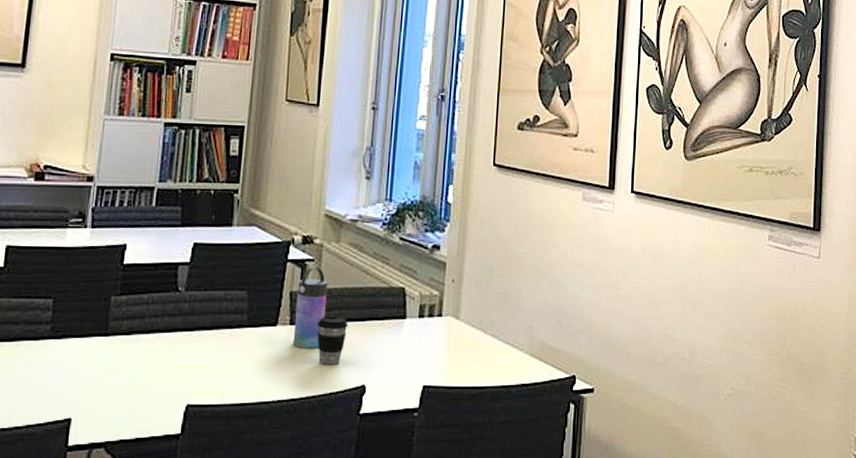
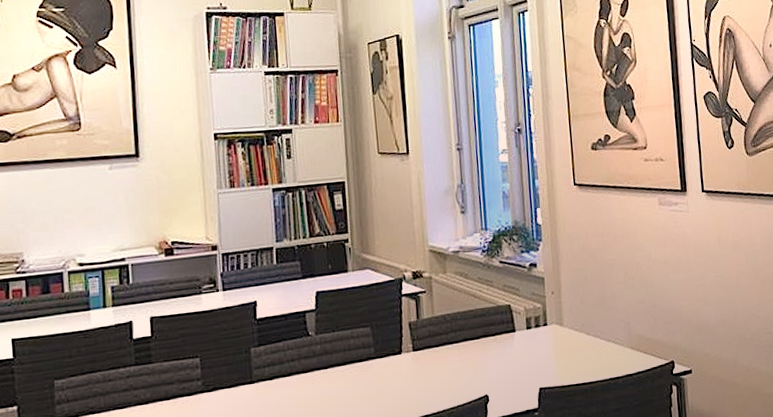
water bottle: present [293,266,328,348] -> none [414,297,443,371]
coffee cup: present [317,316,348,364] -> none [438,338,465,382]

